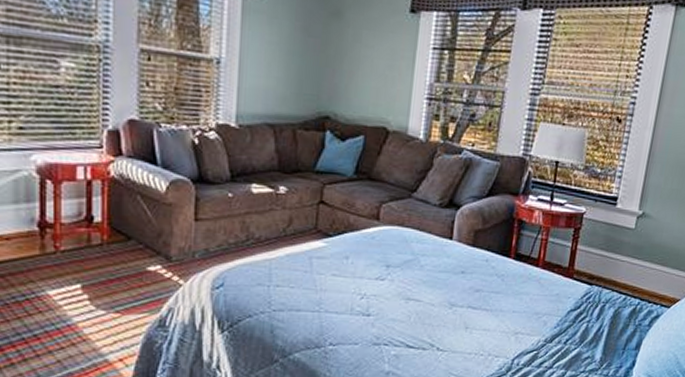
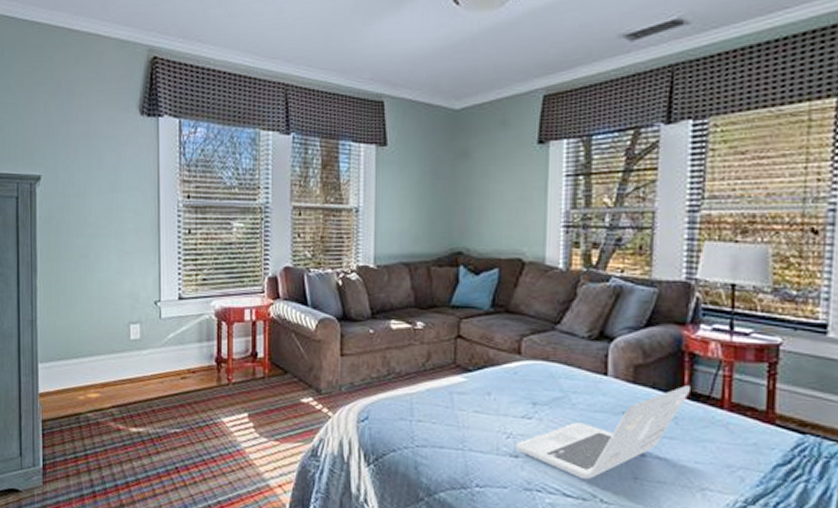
laptop: none [367,248,516,332] -> present [515,386,690,480]

